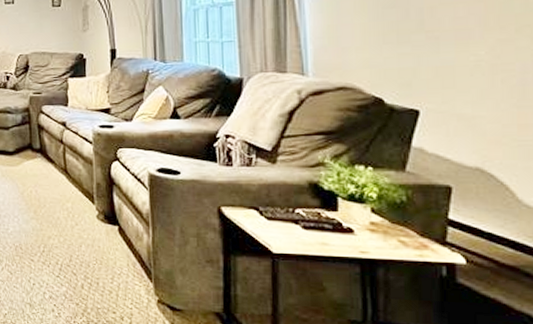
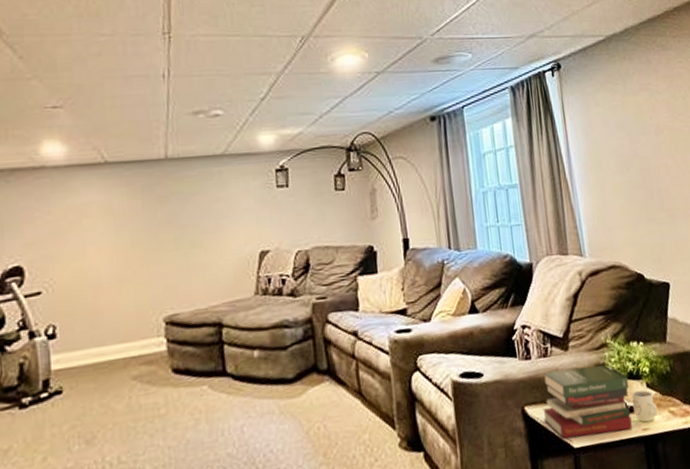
books: none [241,181,347,250] -> present [543,364,632,439]
mug: none [349,213,382,246] -> present [632,390,658,423]

